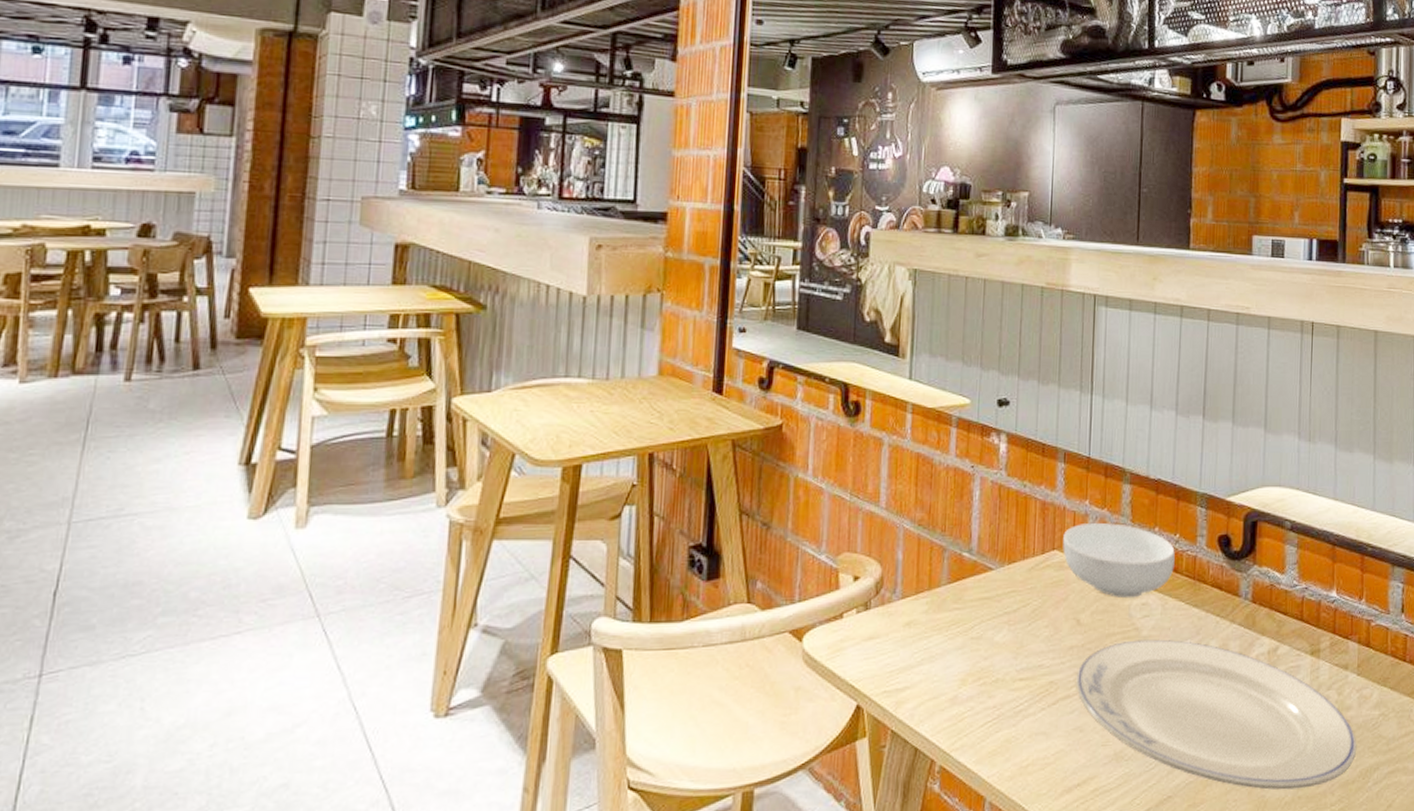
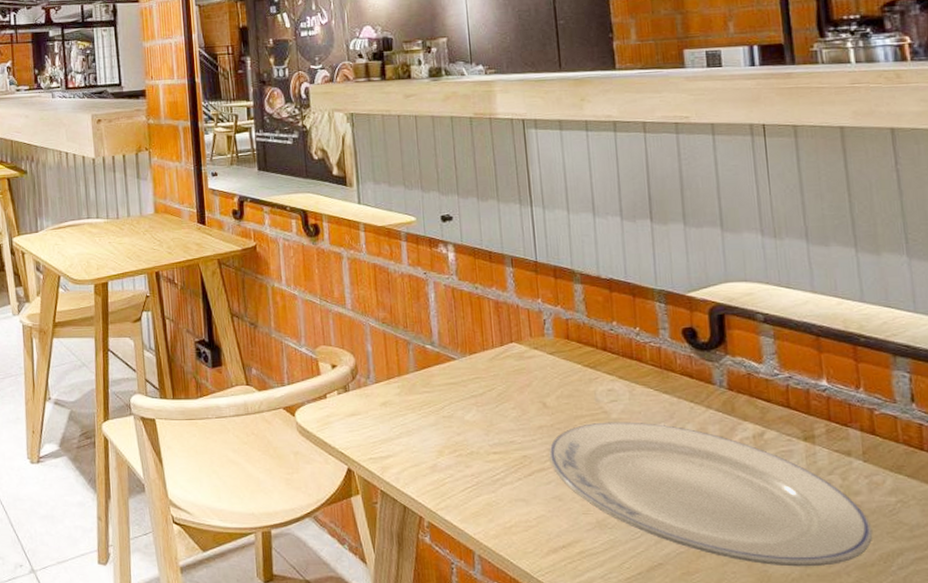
cereal bowl: present [1063,522,1175,599] -> none [520,318,638,385]

